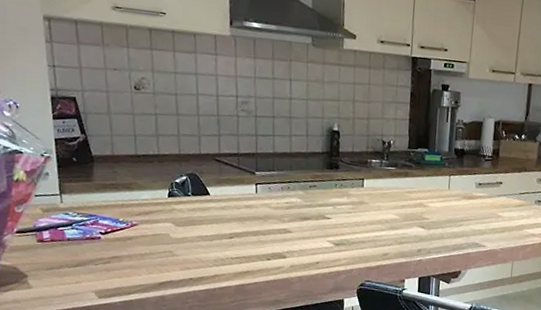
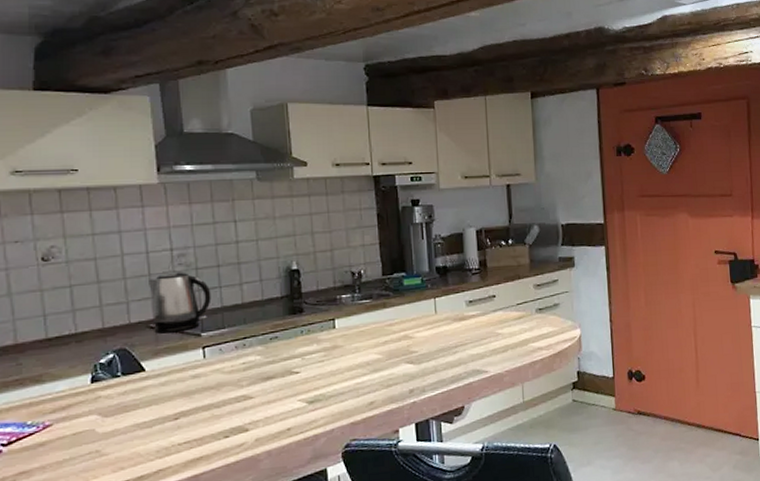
kettle: none [217,116,266,169] -> present [149,272,211,335]

